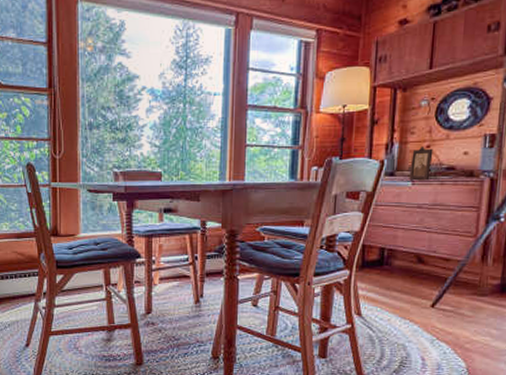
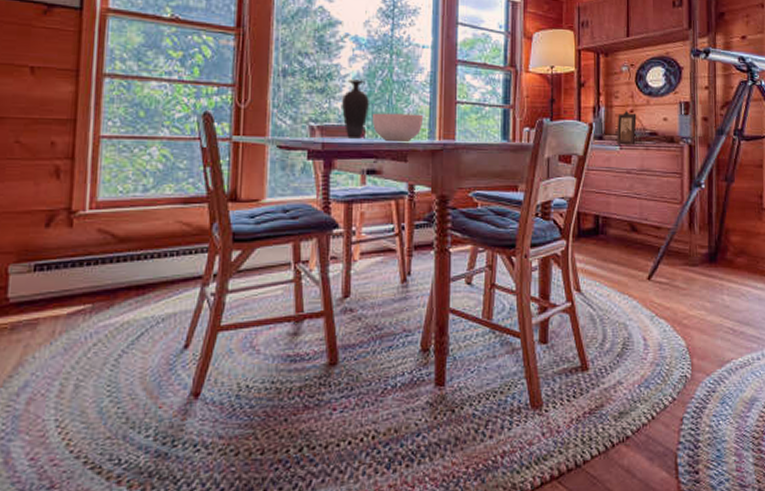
vase: none [141,129,165,182] -> present [342,79,369,139]
bowl: none [167,158,215,184] -> present [371,113,424,143]

